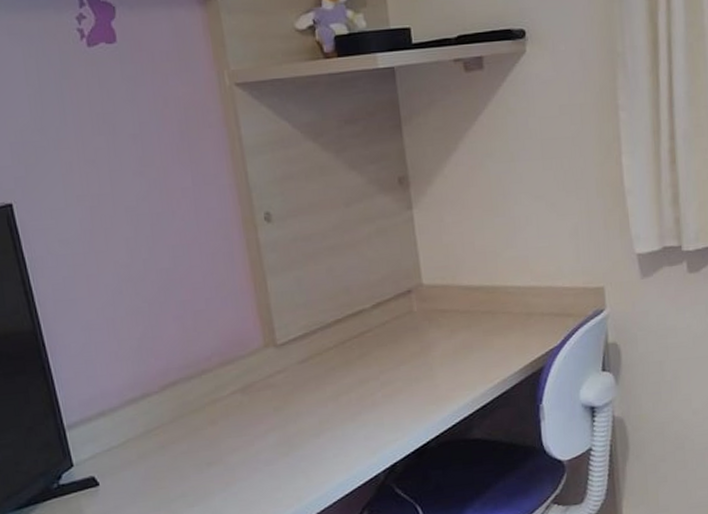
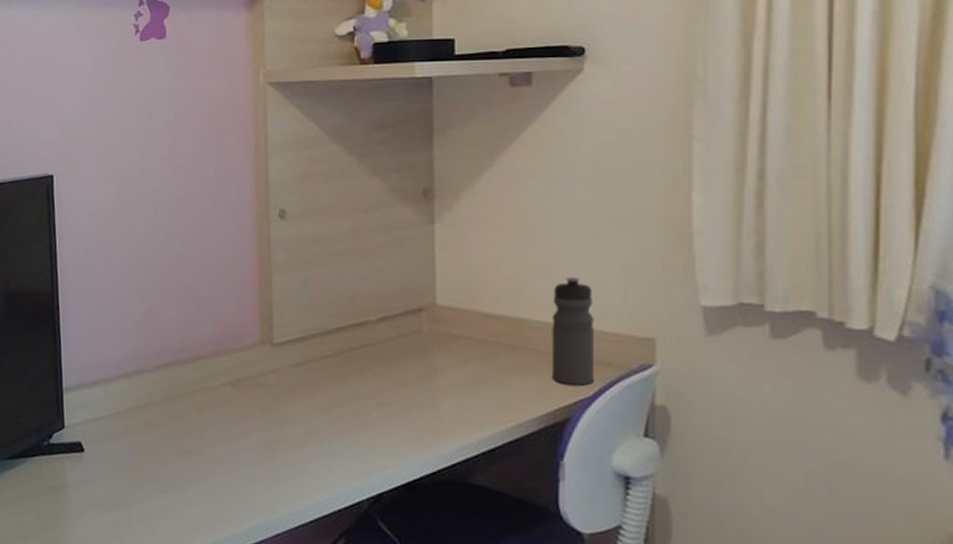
water bottle: none [521,242,561,340] -> present [551,277,595,387]

